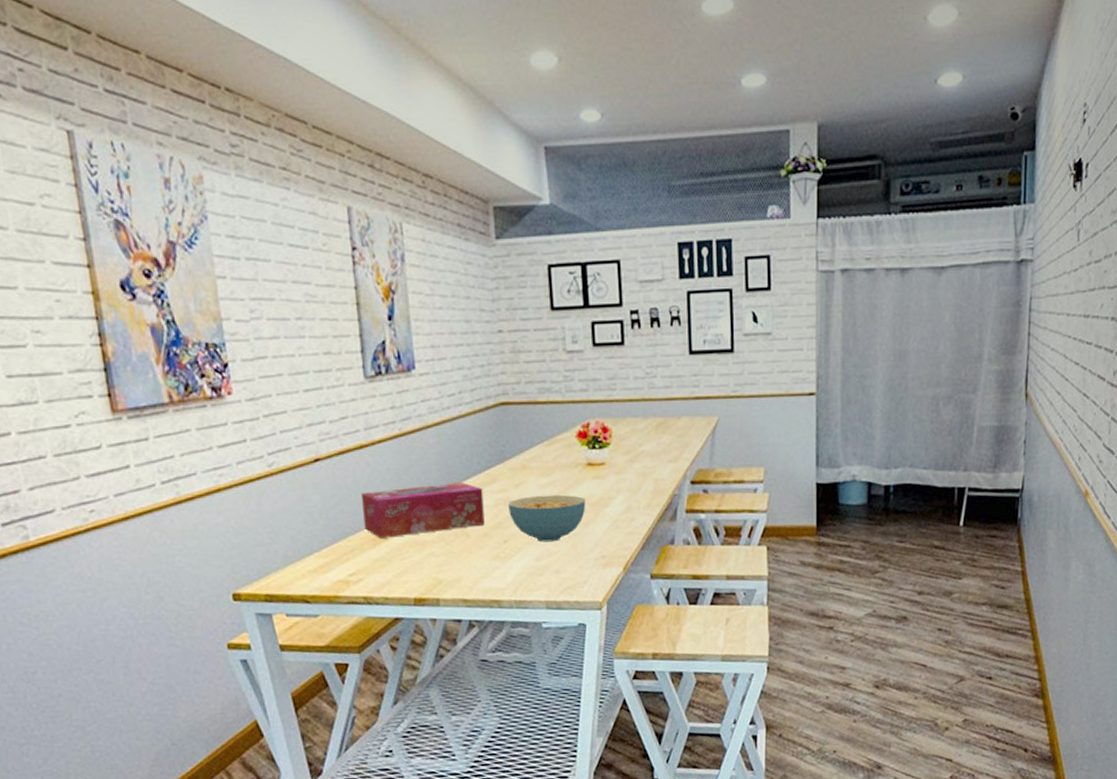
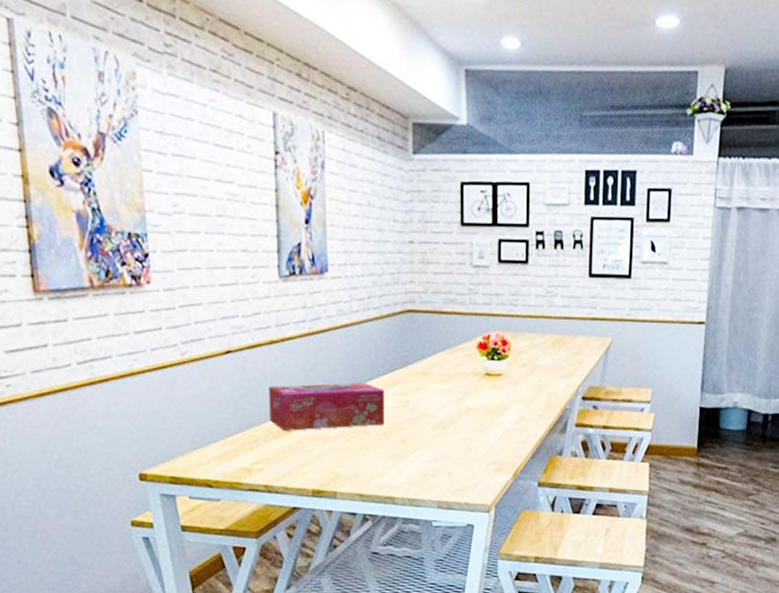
cereal bowl: present [508,494,586,542] -> none [408,400,482,445]

